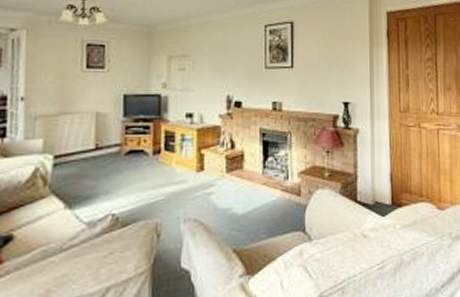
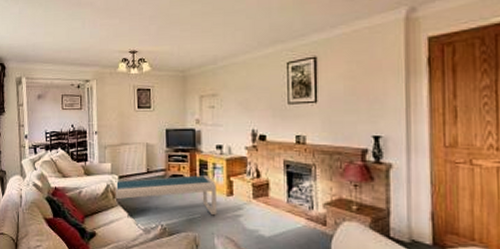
coffee table: none [44,149,185,197] -> present [114,175,218,216]

